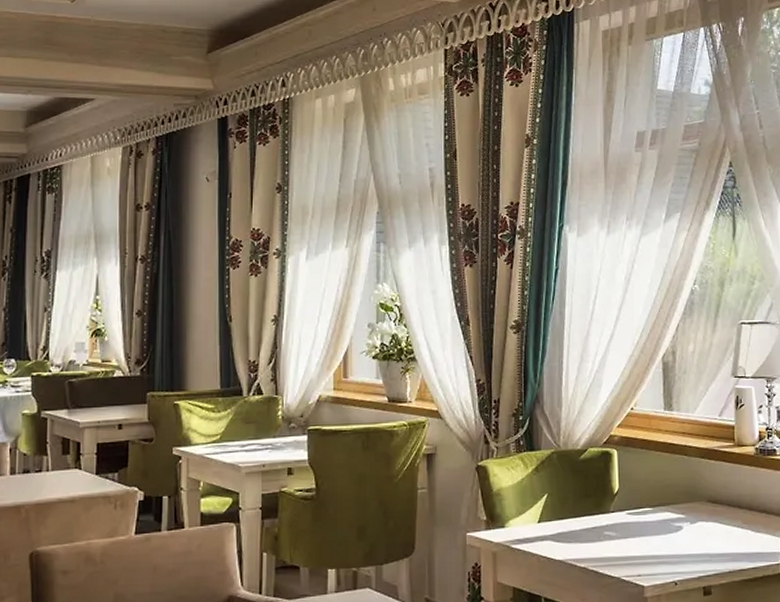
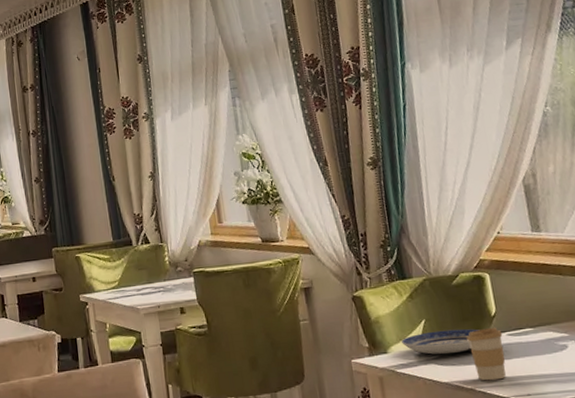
plate: none [521,505,601,532] -> present [402,329,480,355]
coffee cup: none [587,505,622,560] -> present [466,327,506,381]

